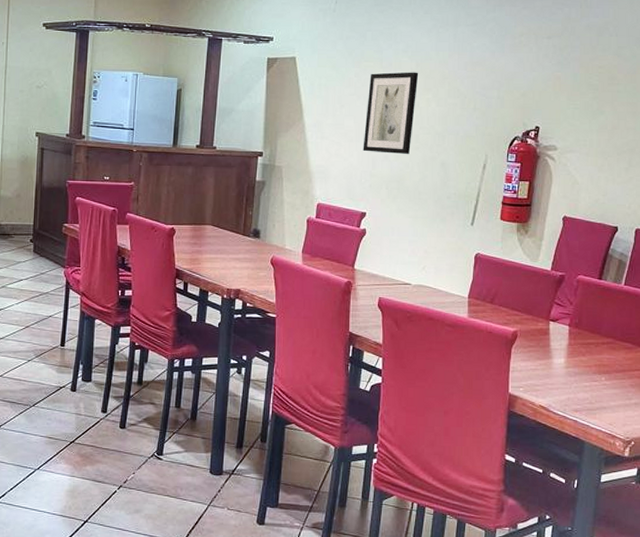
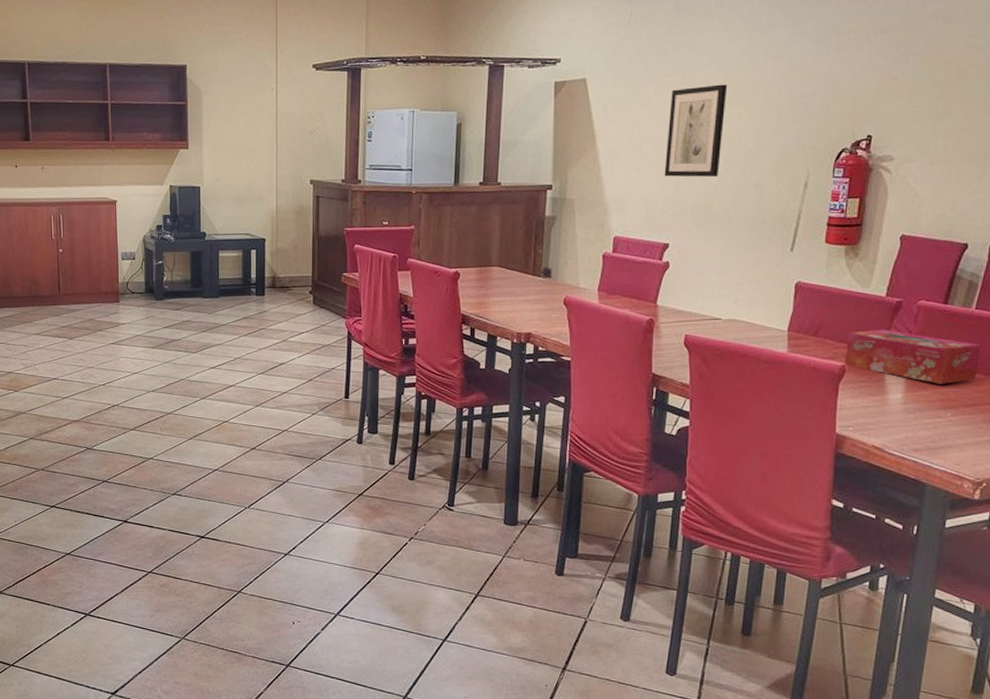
tissue box: none [516,299,629,351] -> present [844,329,981,384]

